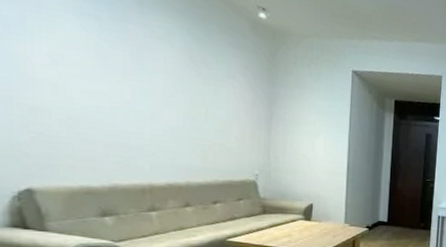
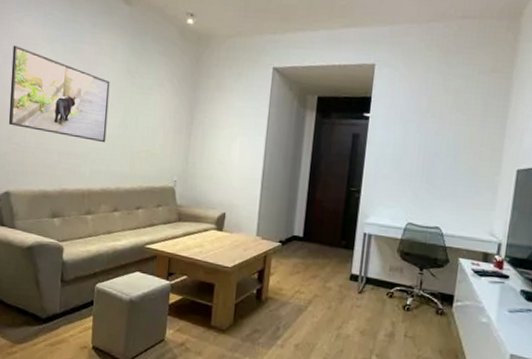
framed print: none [18,12,168,135] -> present [8,45,110,143]

